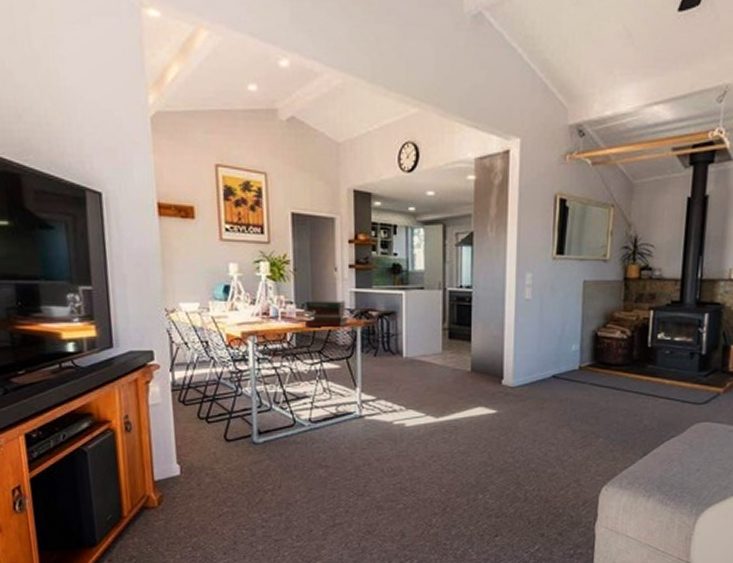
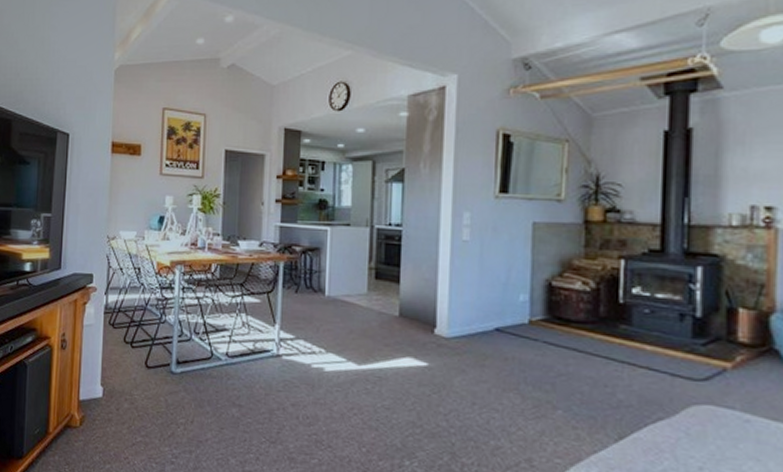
books: present [305,301,347,328] -> none [230,233,270,262]

